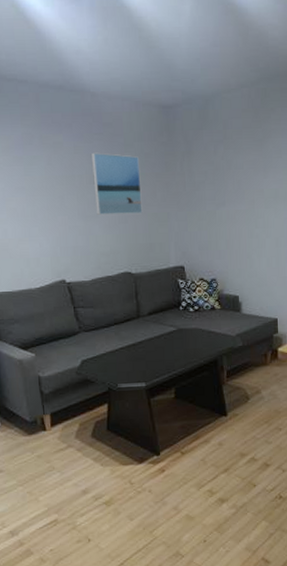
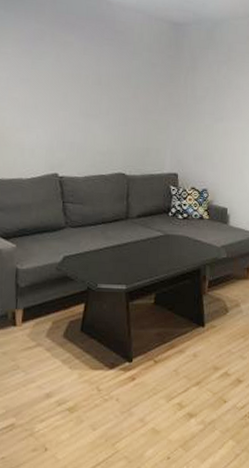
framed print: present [92,152,143,215] -> none [98,56,146,120]

